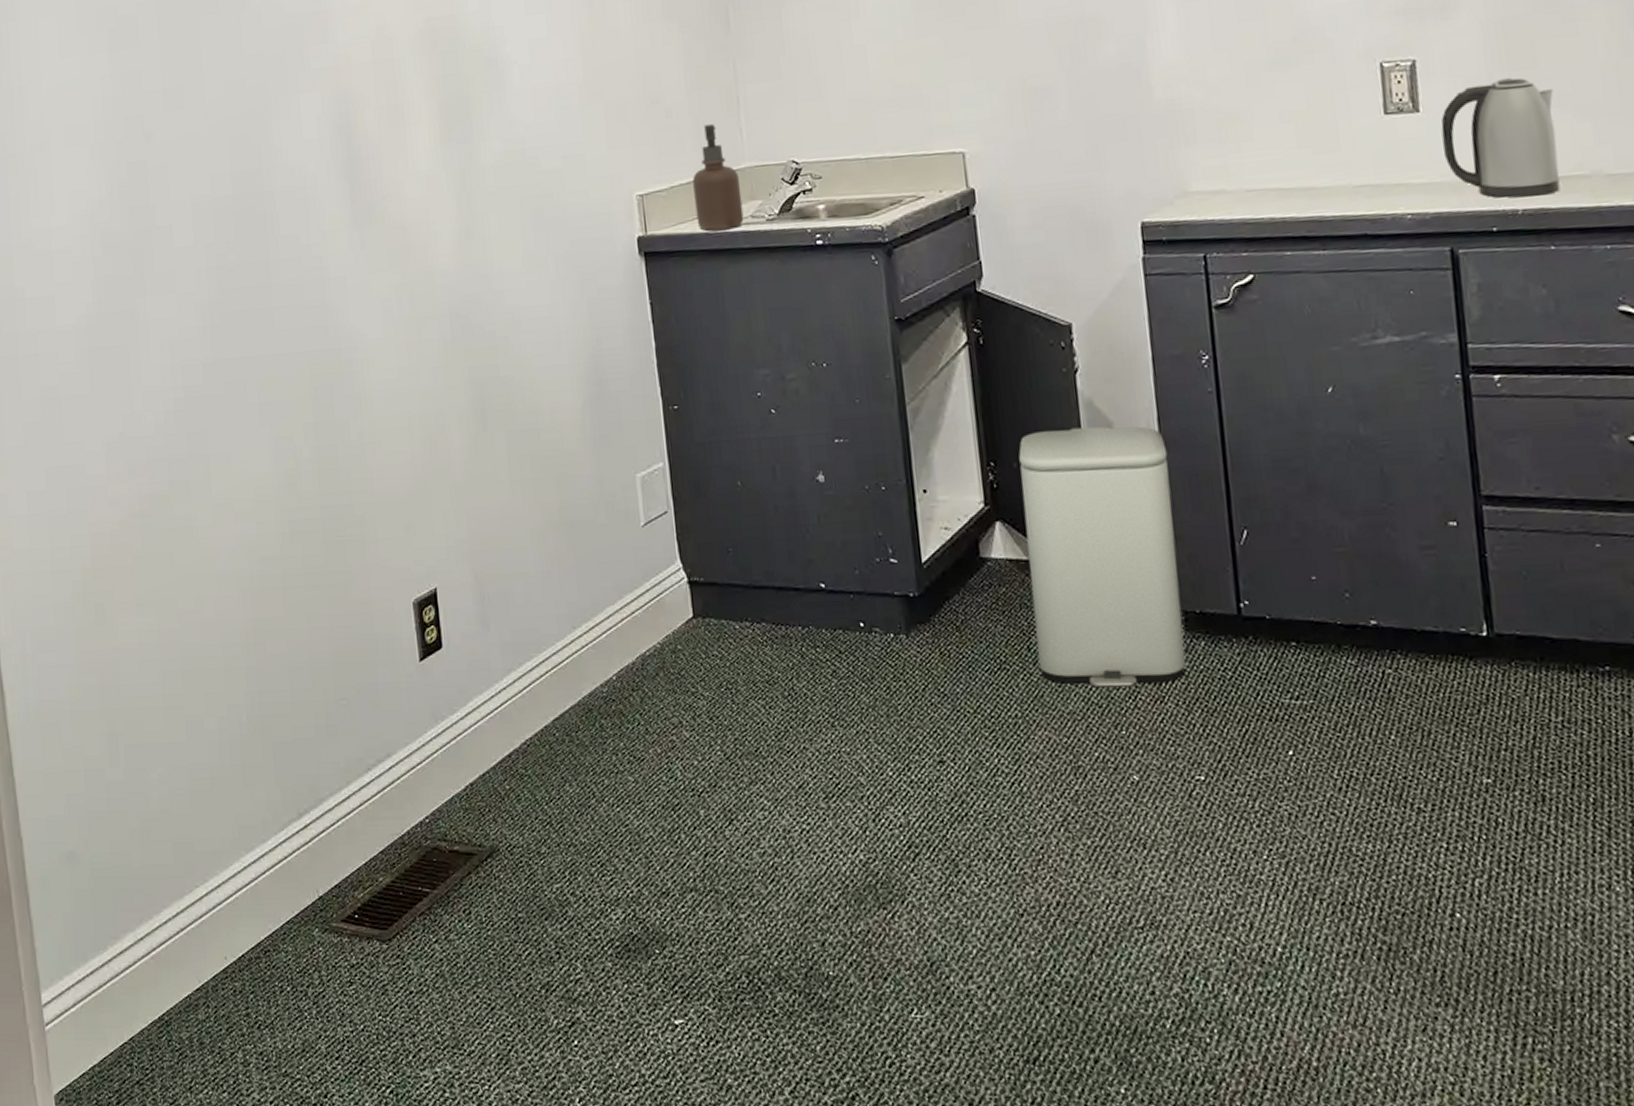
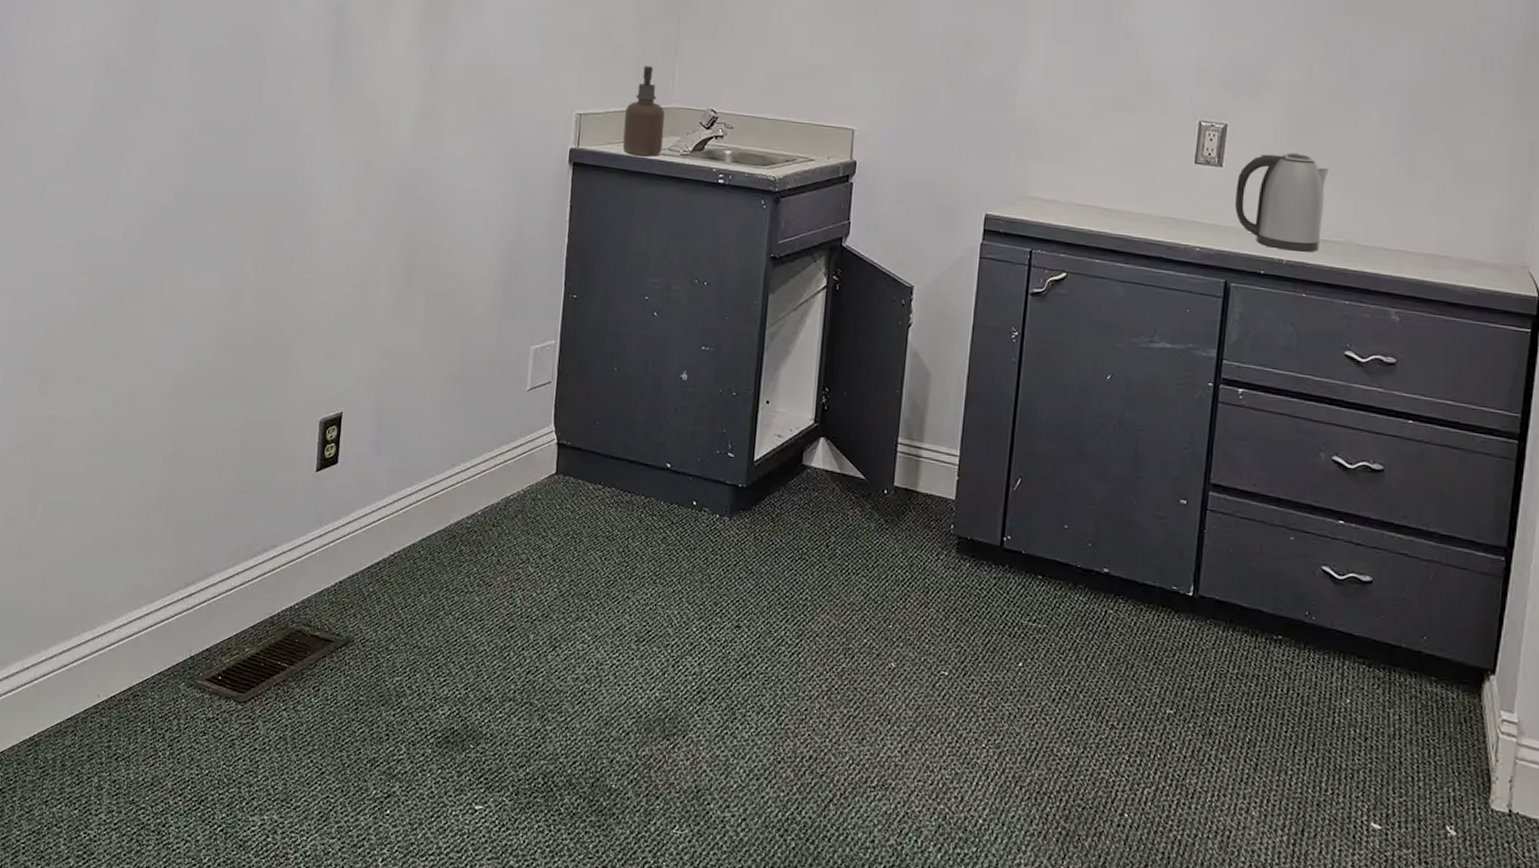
pedal bin: present [1018,426,1187,689] -> none [832,369,970,592]

